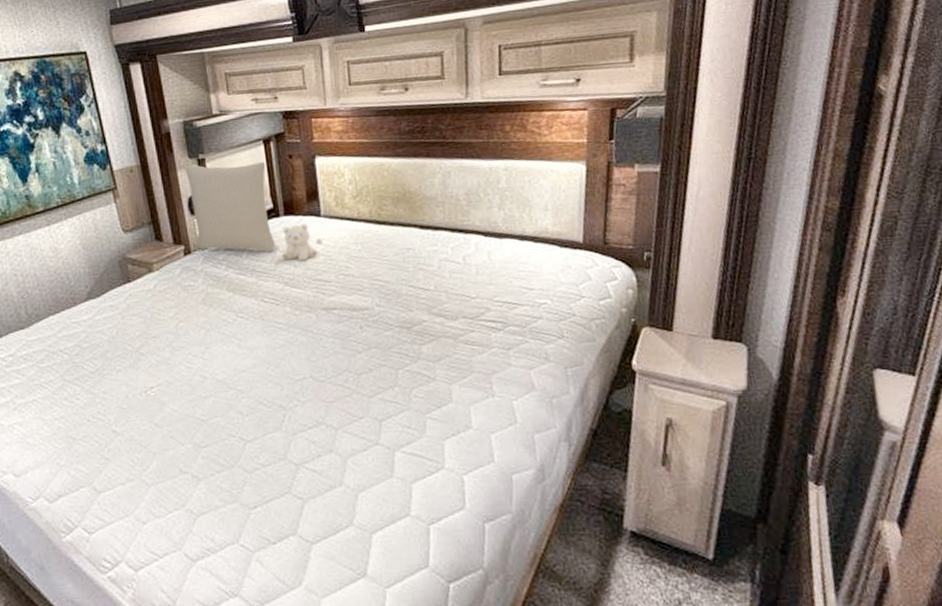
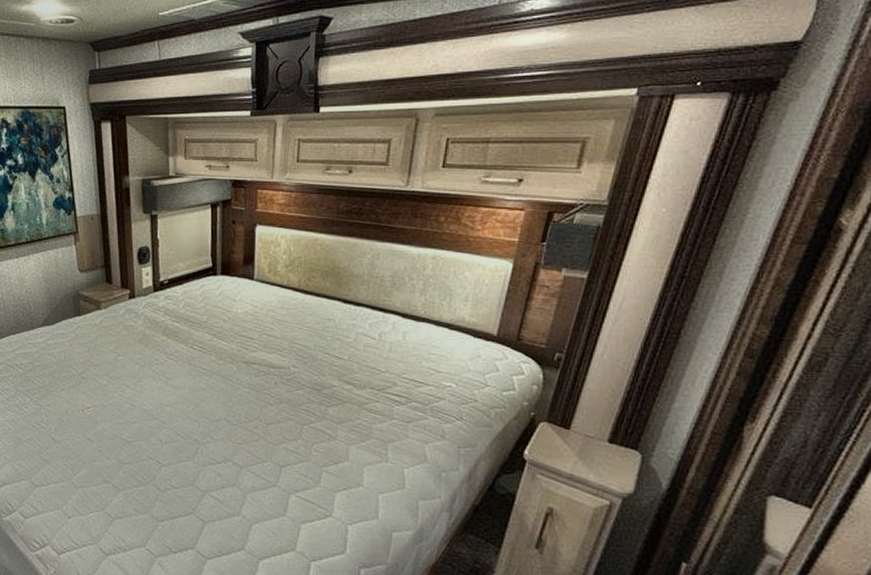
pillow: present [184,162,275,252] -> none [138,219,211,306]
teddy bear: present [272,223,323,261] -> none [206,284,252,317]

